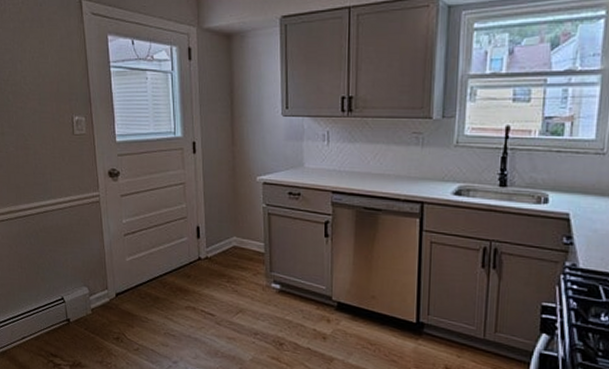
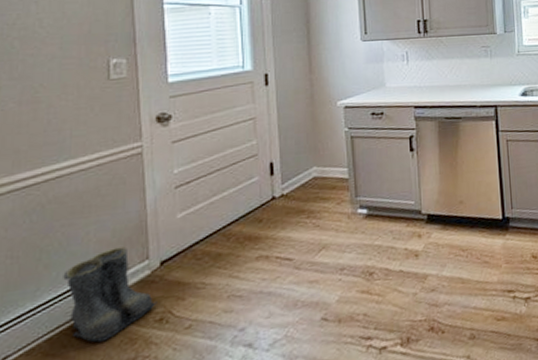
boots: none [53,275,115,344] -> present [63,246,157,343]

